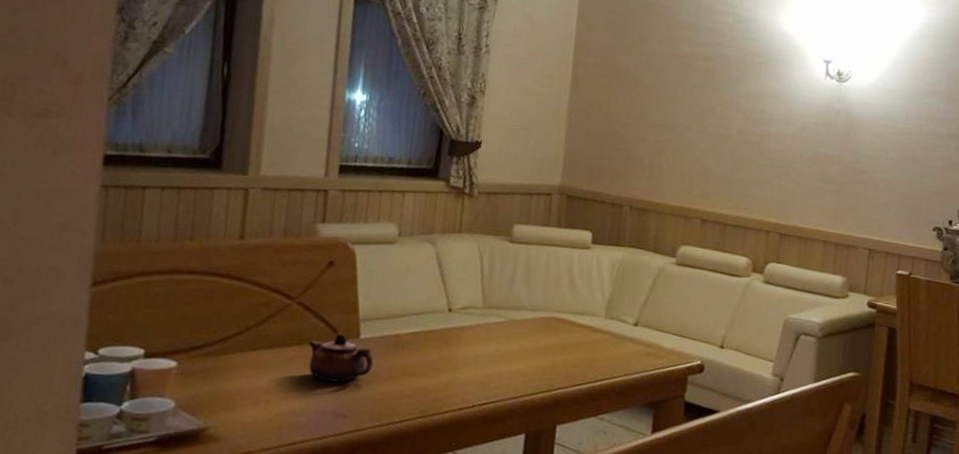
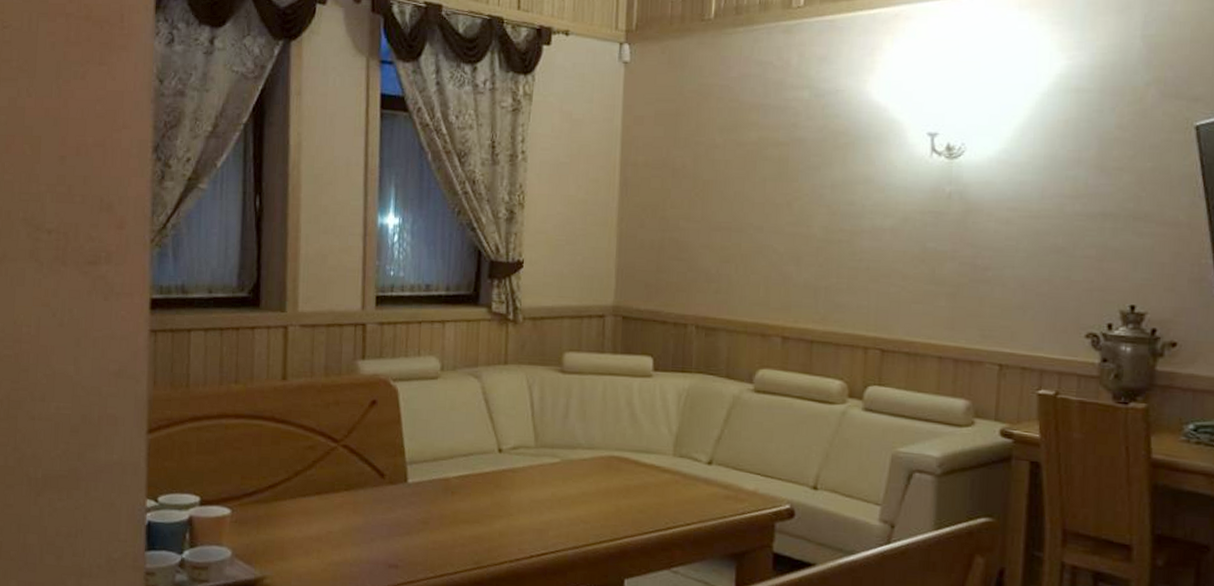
teapot: present [308,333,374,382] -> none [356,477,423,530]

